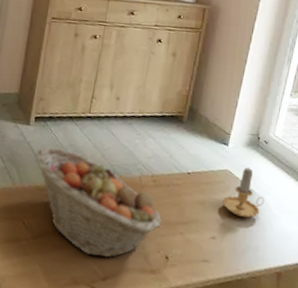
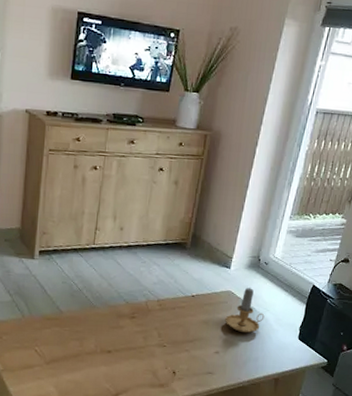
fruit basket: present [35,146,162,258] -> none [42,278,168,377]

